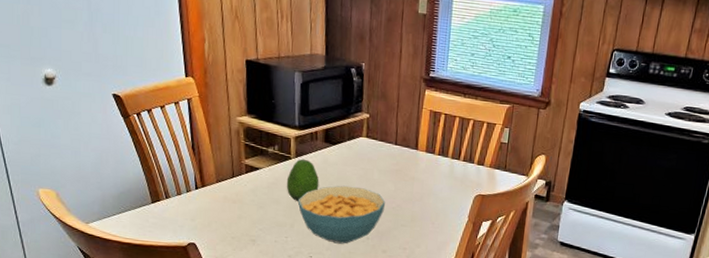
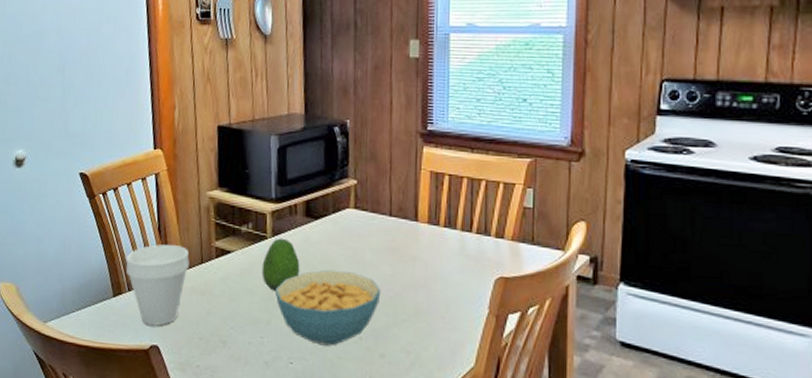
cup: none [162,160,222,228] -> present [126,244,189,326]

